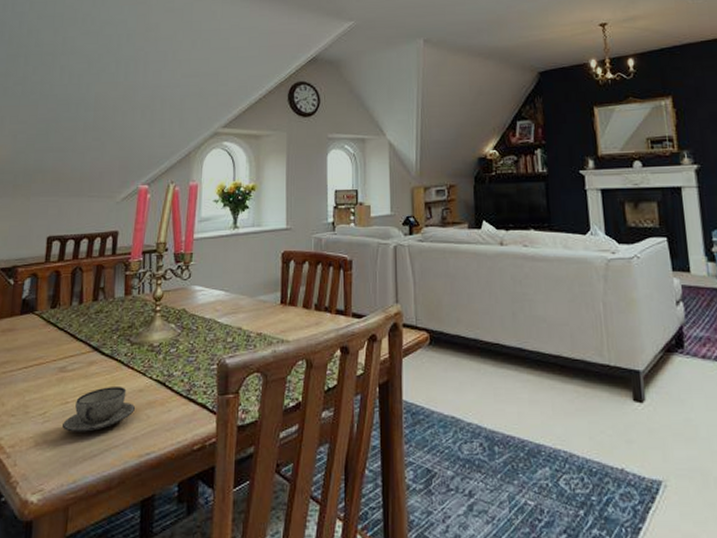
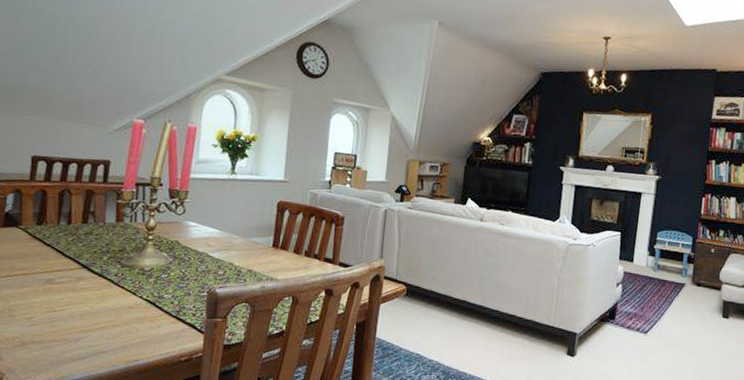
teacup: present [62,387,136,432] -> none [50,301,125,338]

